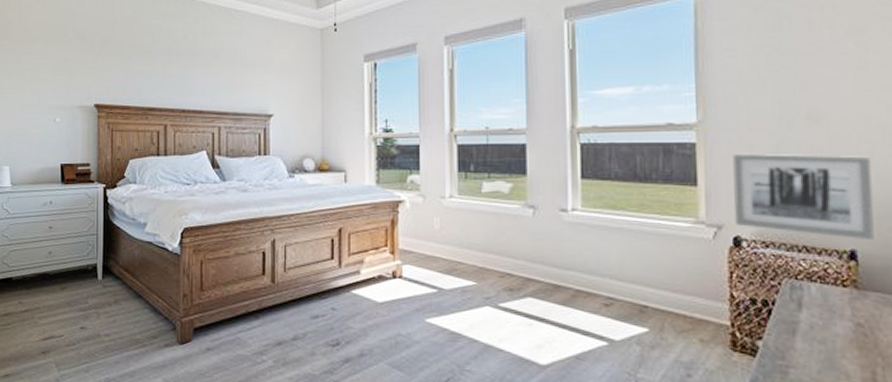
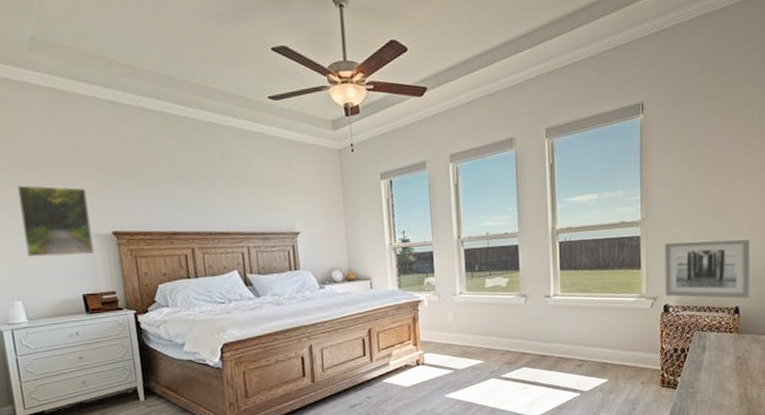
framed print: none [19,57,77,126] -> present [16,185,94,258]

